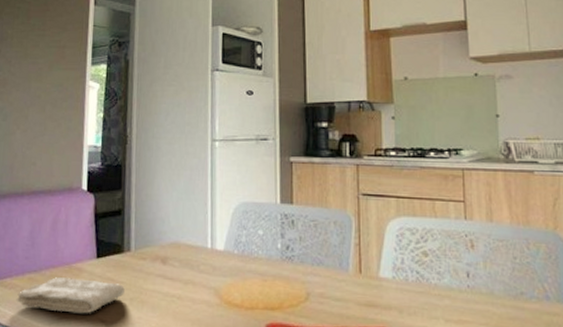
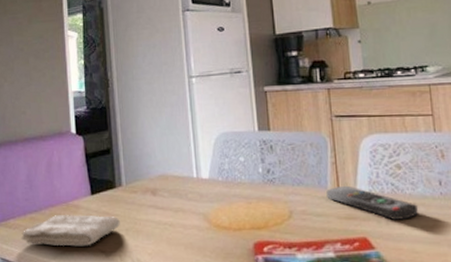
remote control: none [347,269,443,312] -> present [326,185,418,220]

